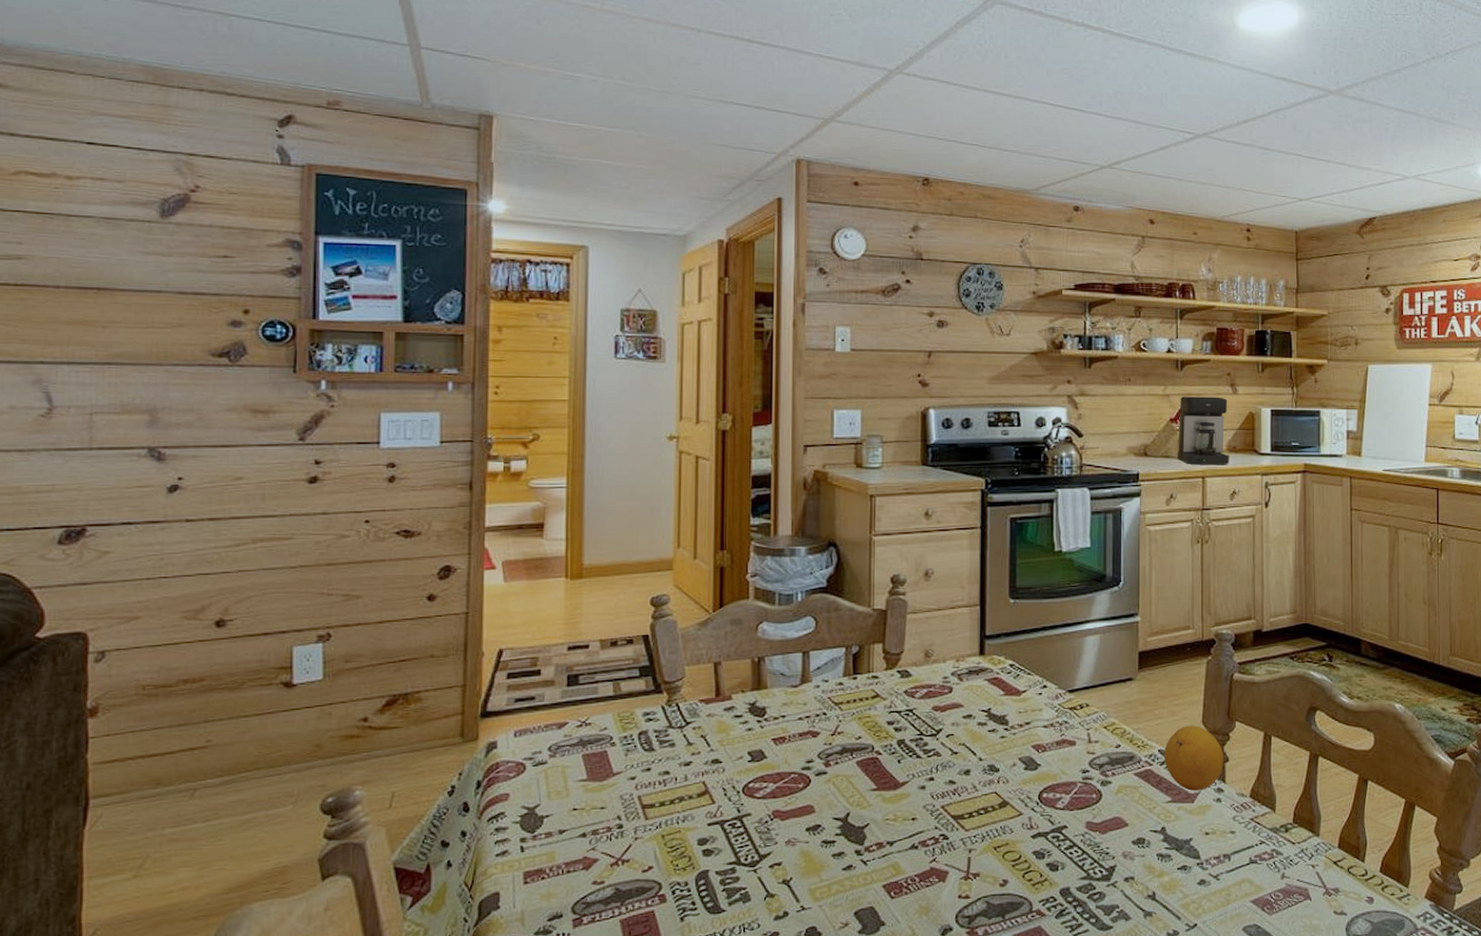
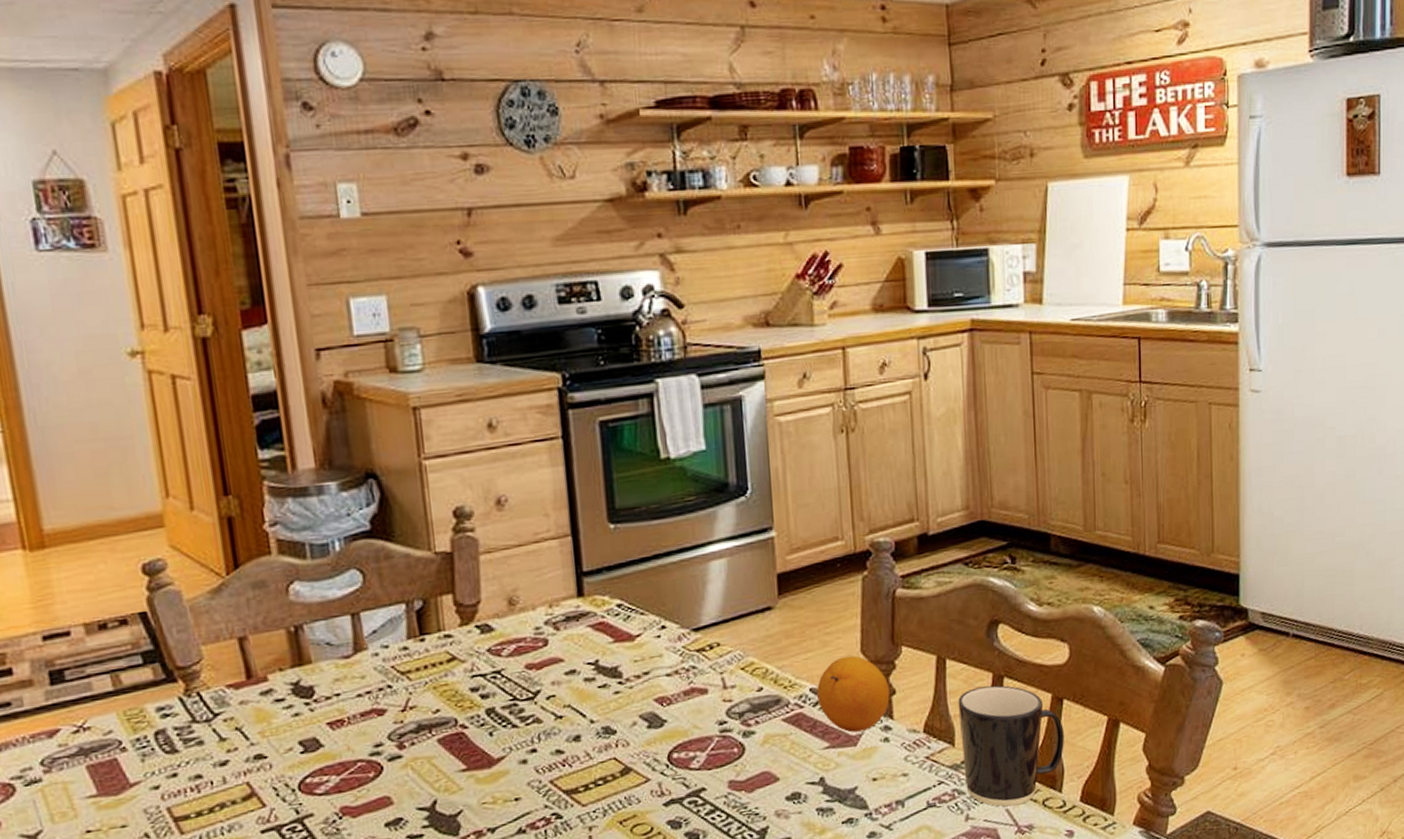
coffee maker: present [1178,396,1229,465] -> none [807,240,875,333]
mug: none [1280,762,1368,870] -> present [958,685,1064,807]

